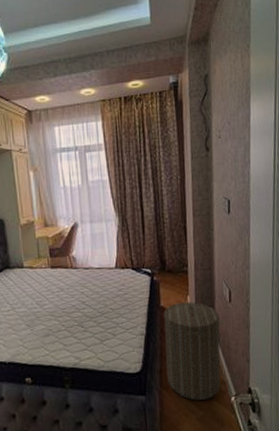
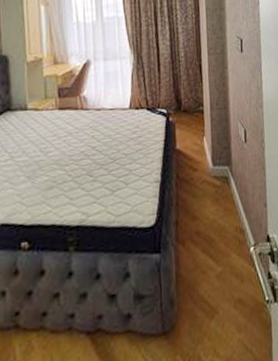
laundry hamper: present [163,301,221,401] -> none [179,142,240,255]

